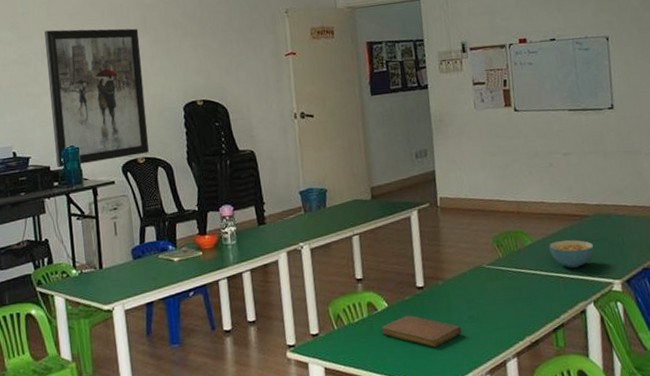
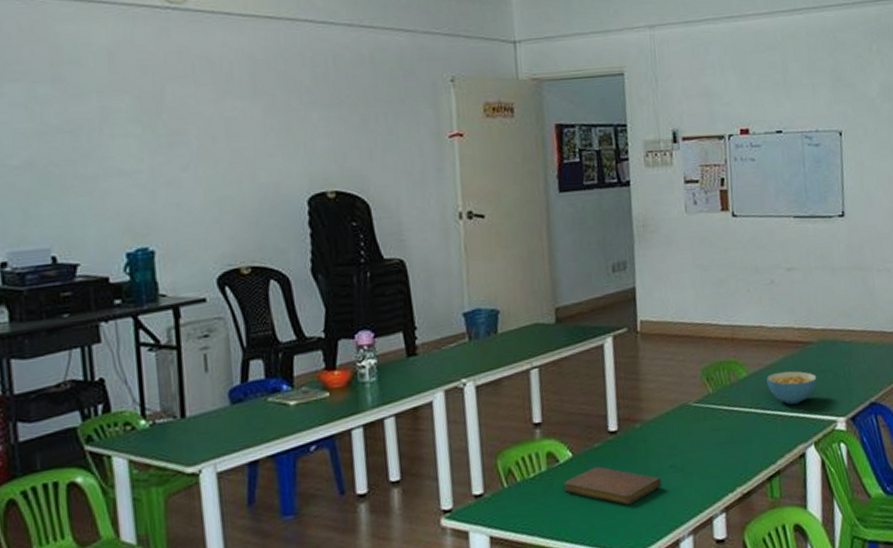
wall art: present [44,28,149,168] -> none [103,87,257,280]

